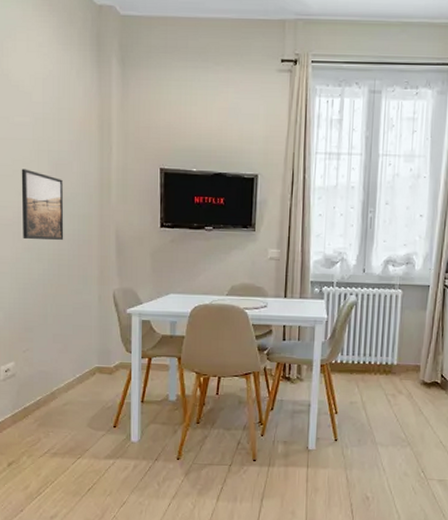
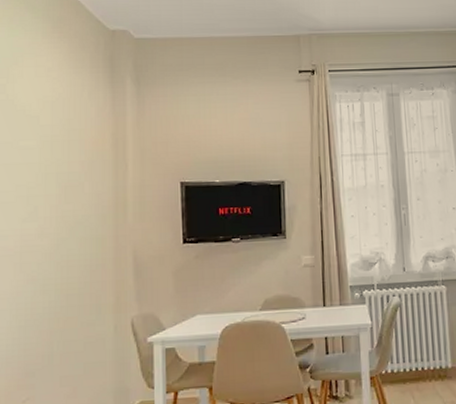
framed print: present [21,169,64,240] -> none [25,194,74,270]

